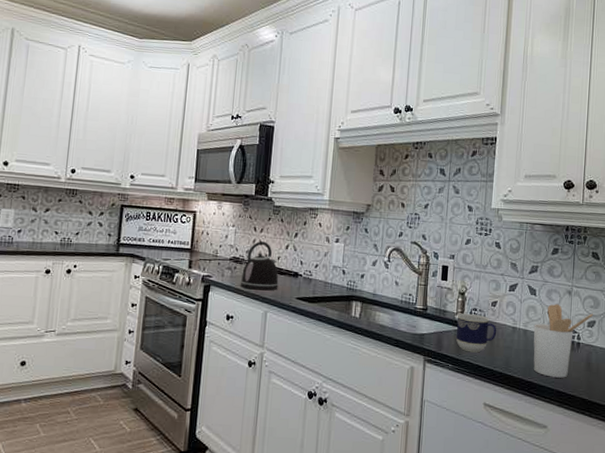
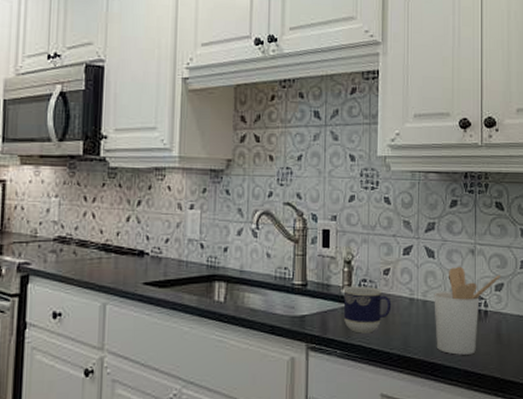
kettle: present [240,241,279,291] -> none [68,214,119,277]

